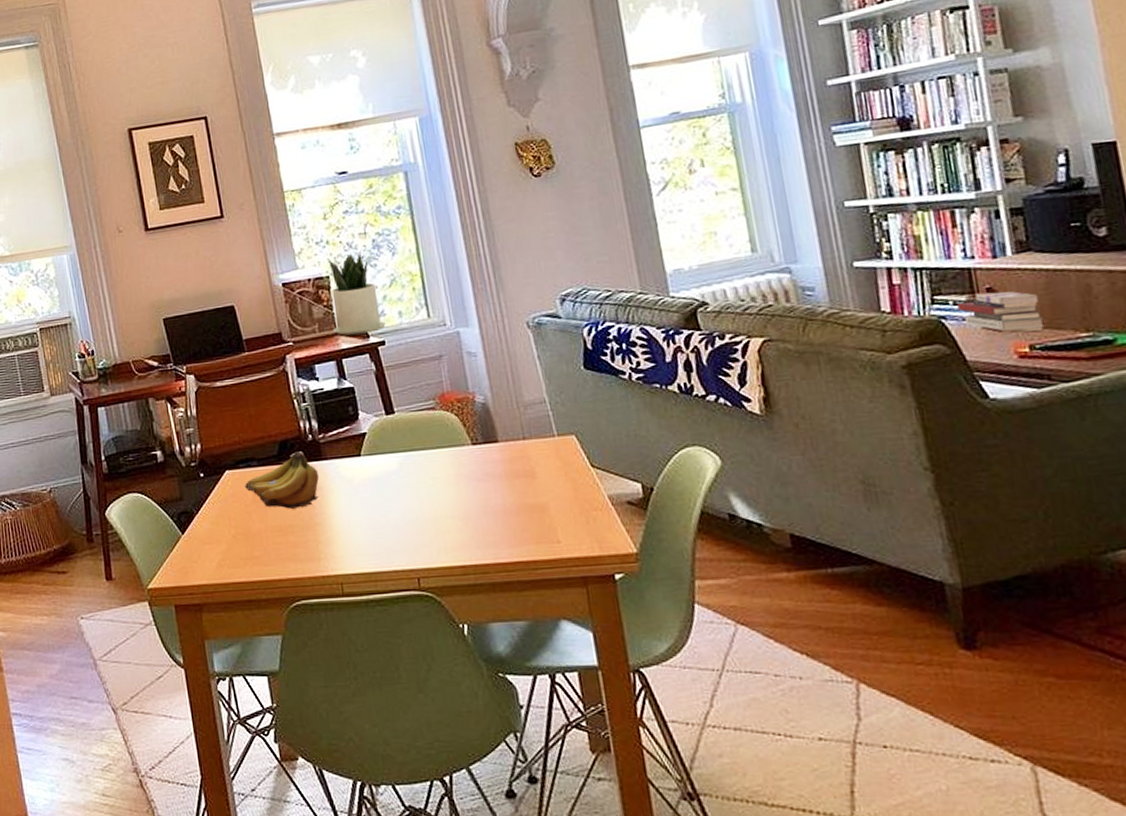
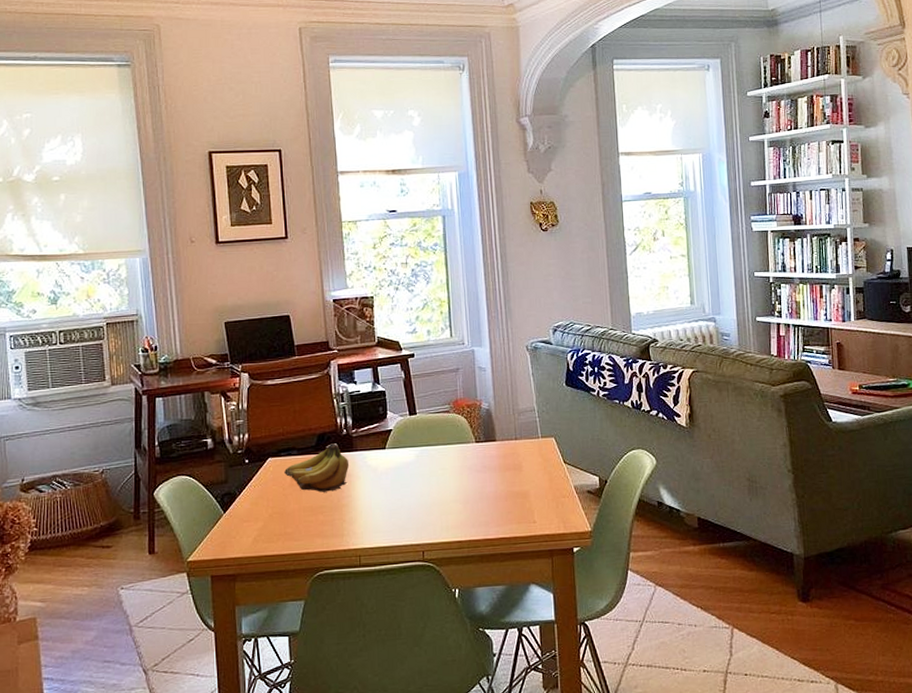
planter: present [327,253,386,336] -> none [372,279,416,348]
books: present [957,291,1045,334] -> none [818,346,869,376]

